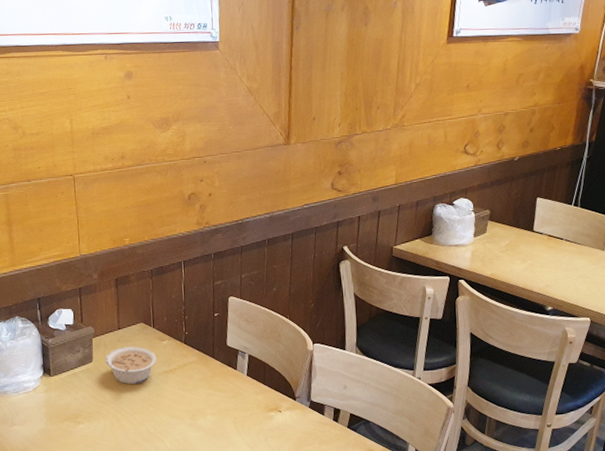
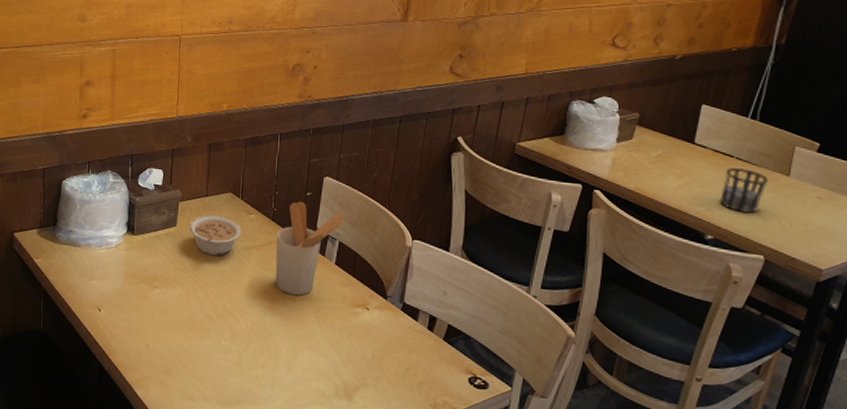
utensil holder: none [190,322,251,410] -> present [275,201,344,296]
cup: none [555,248,590,285] -> present [720,168,768,214]

